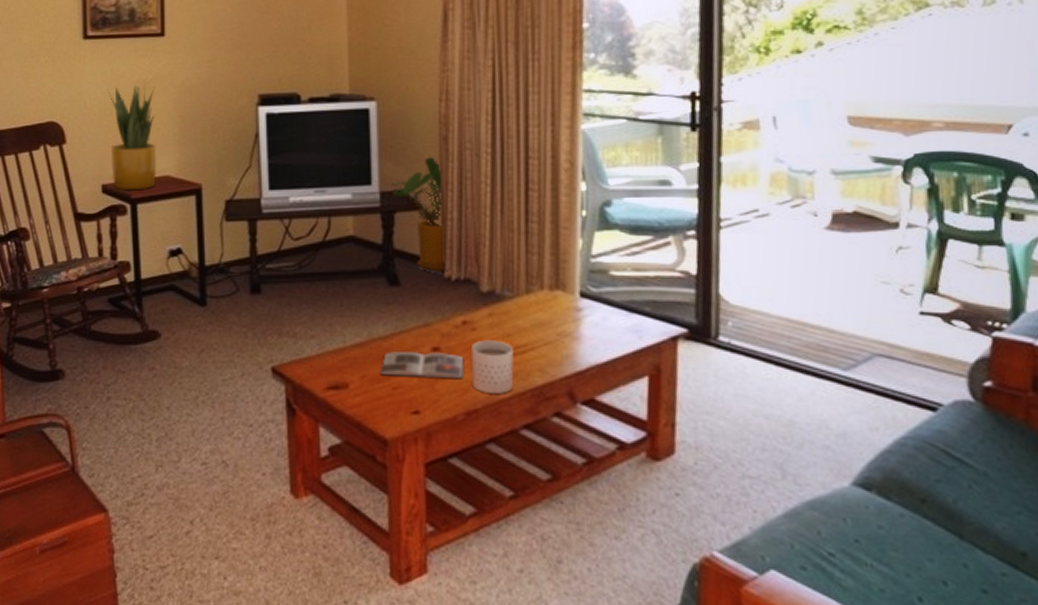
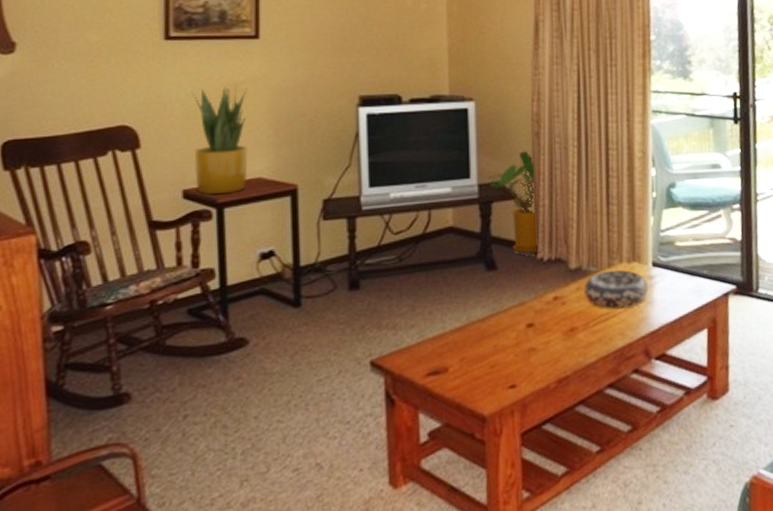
magazine: present [380,351,464,379] -> none [479,327,556,355]
mug: present [471,340,514,395] -> none [562,311,599,361]
decorative bowl: none [496,297,575,341] -> present [583,269,649,309]

